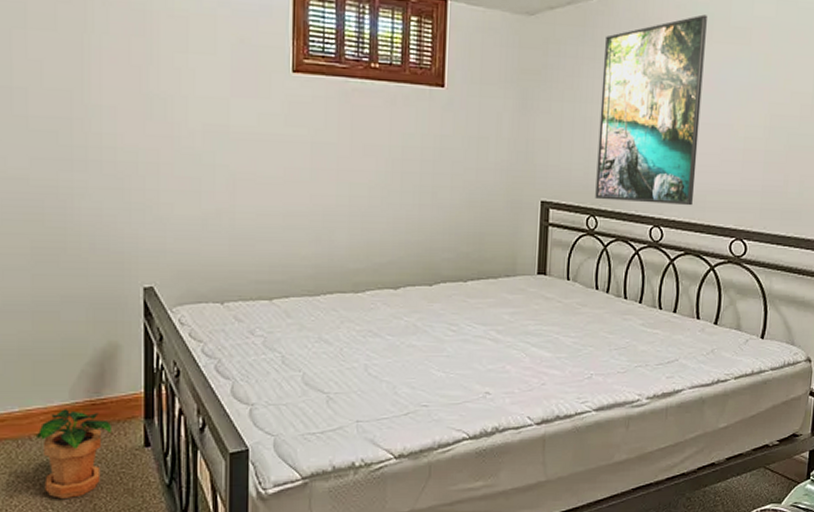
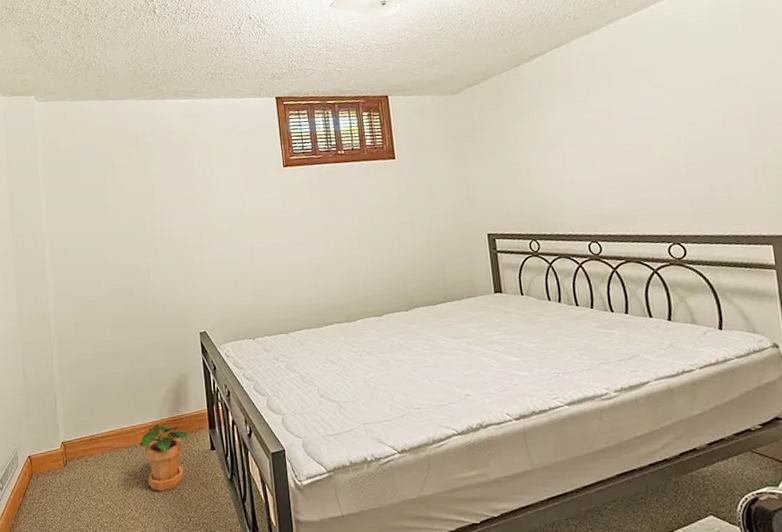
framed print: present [595,14,707,206] -> none [520,65,624,226]

